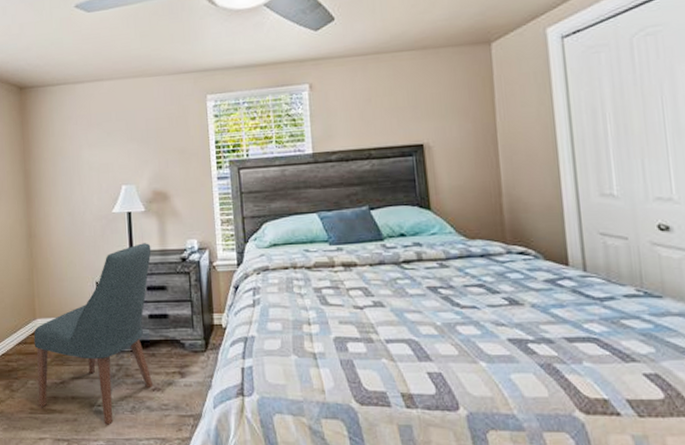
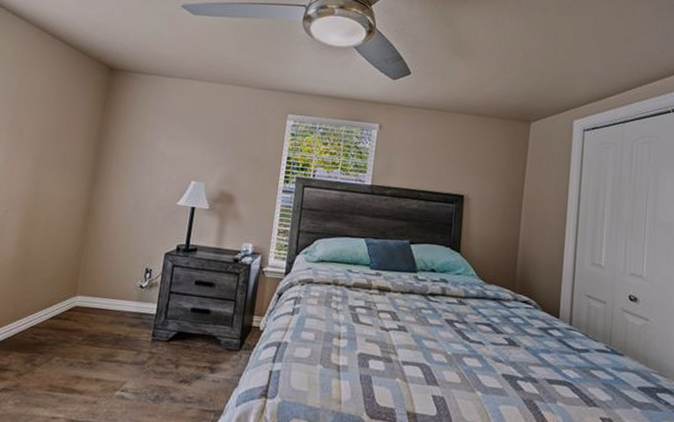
chair: present [34,243,154,425] -> none [59,238,208,412]

